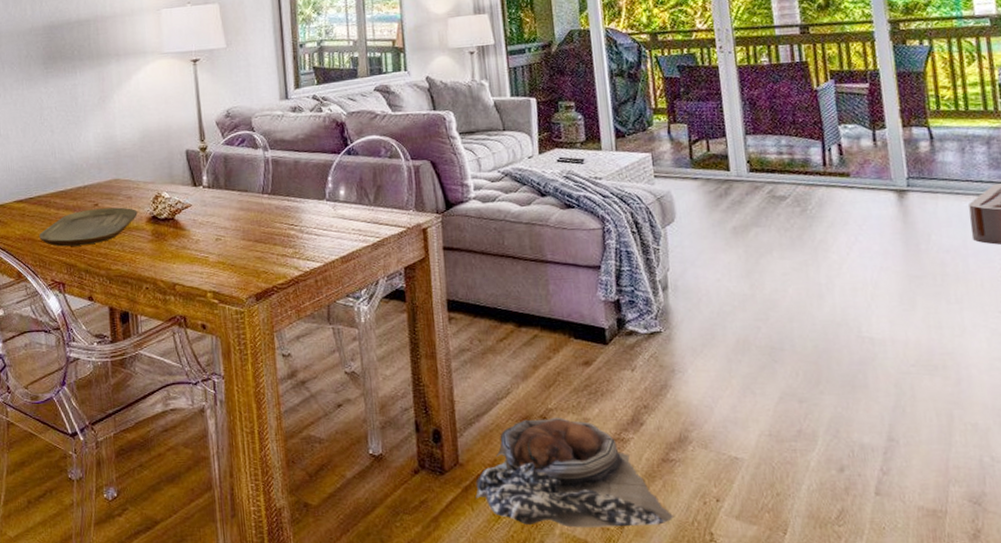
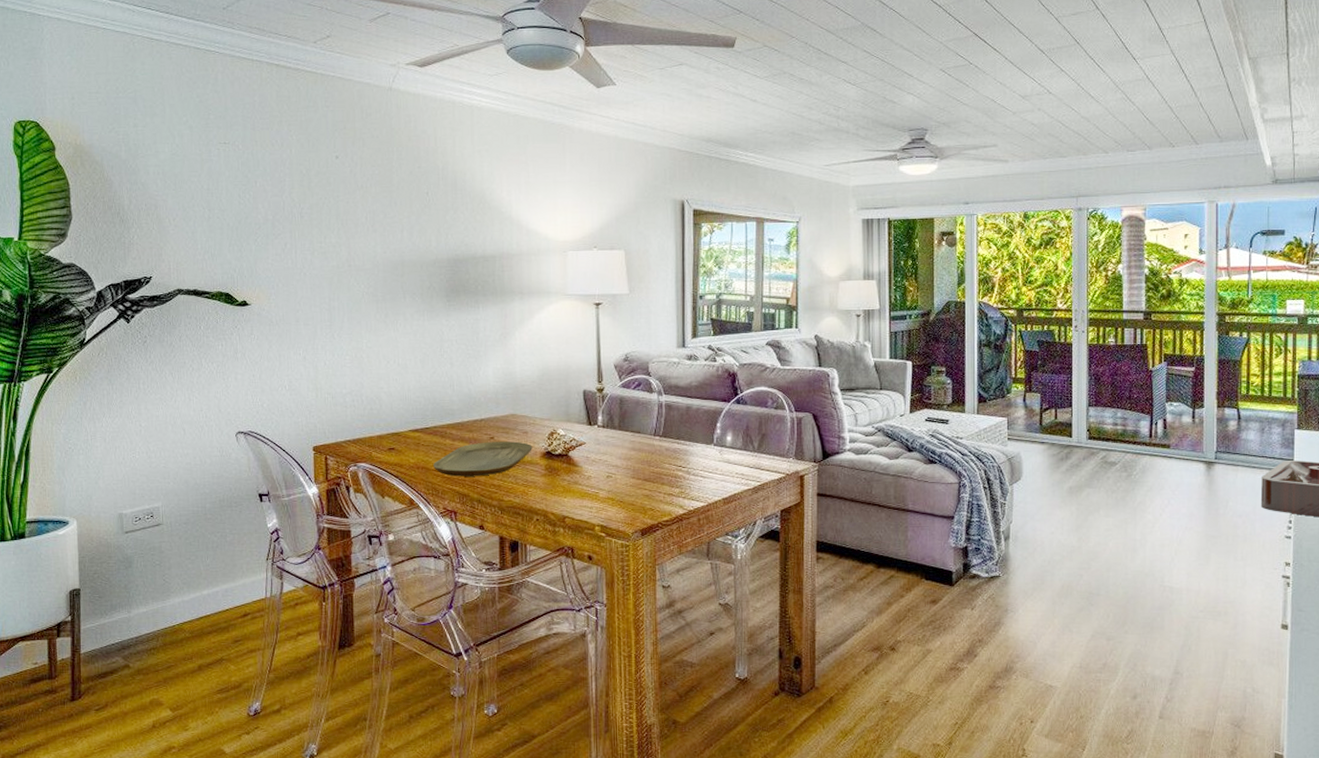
dog bed: present [475,417,675,528] -> none [827,648,995,744]

